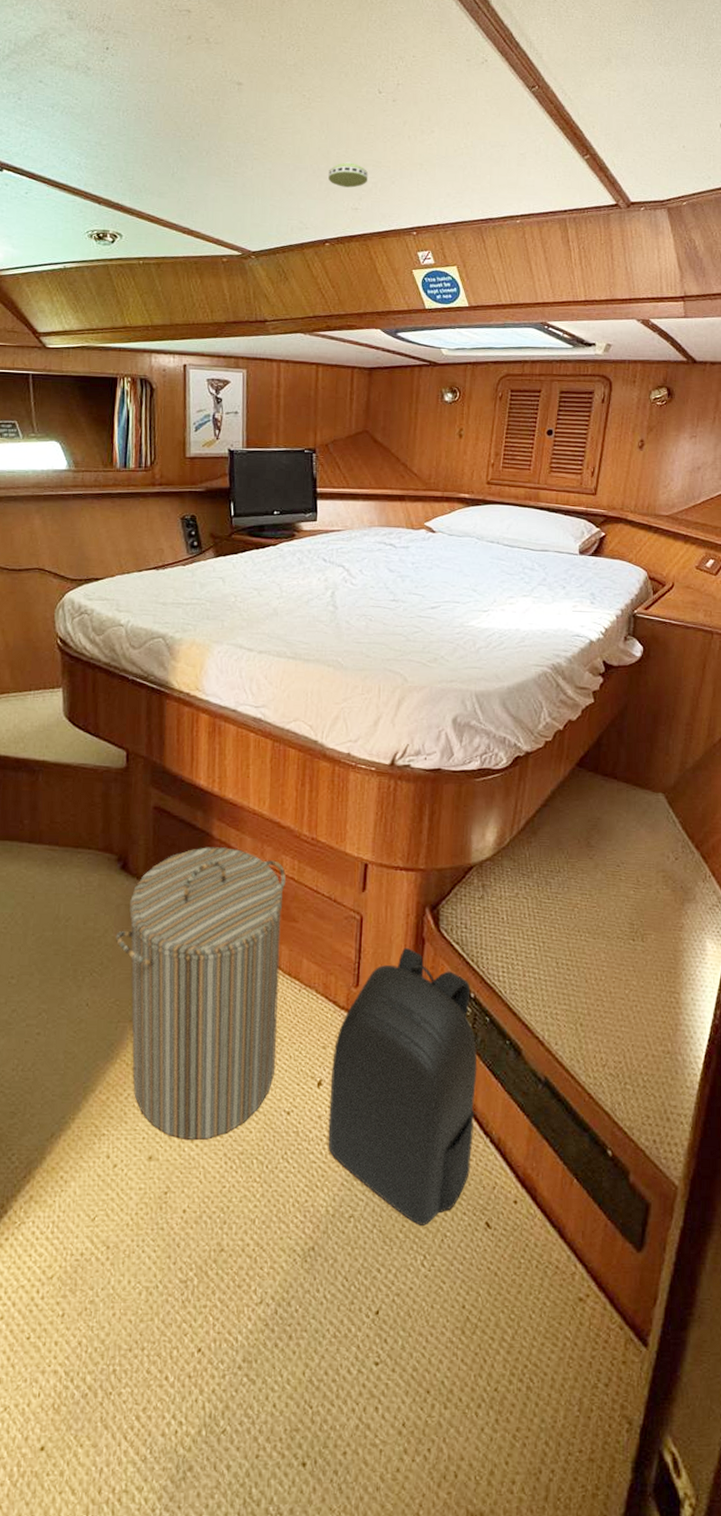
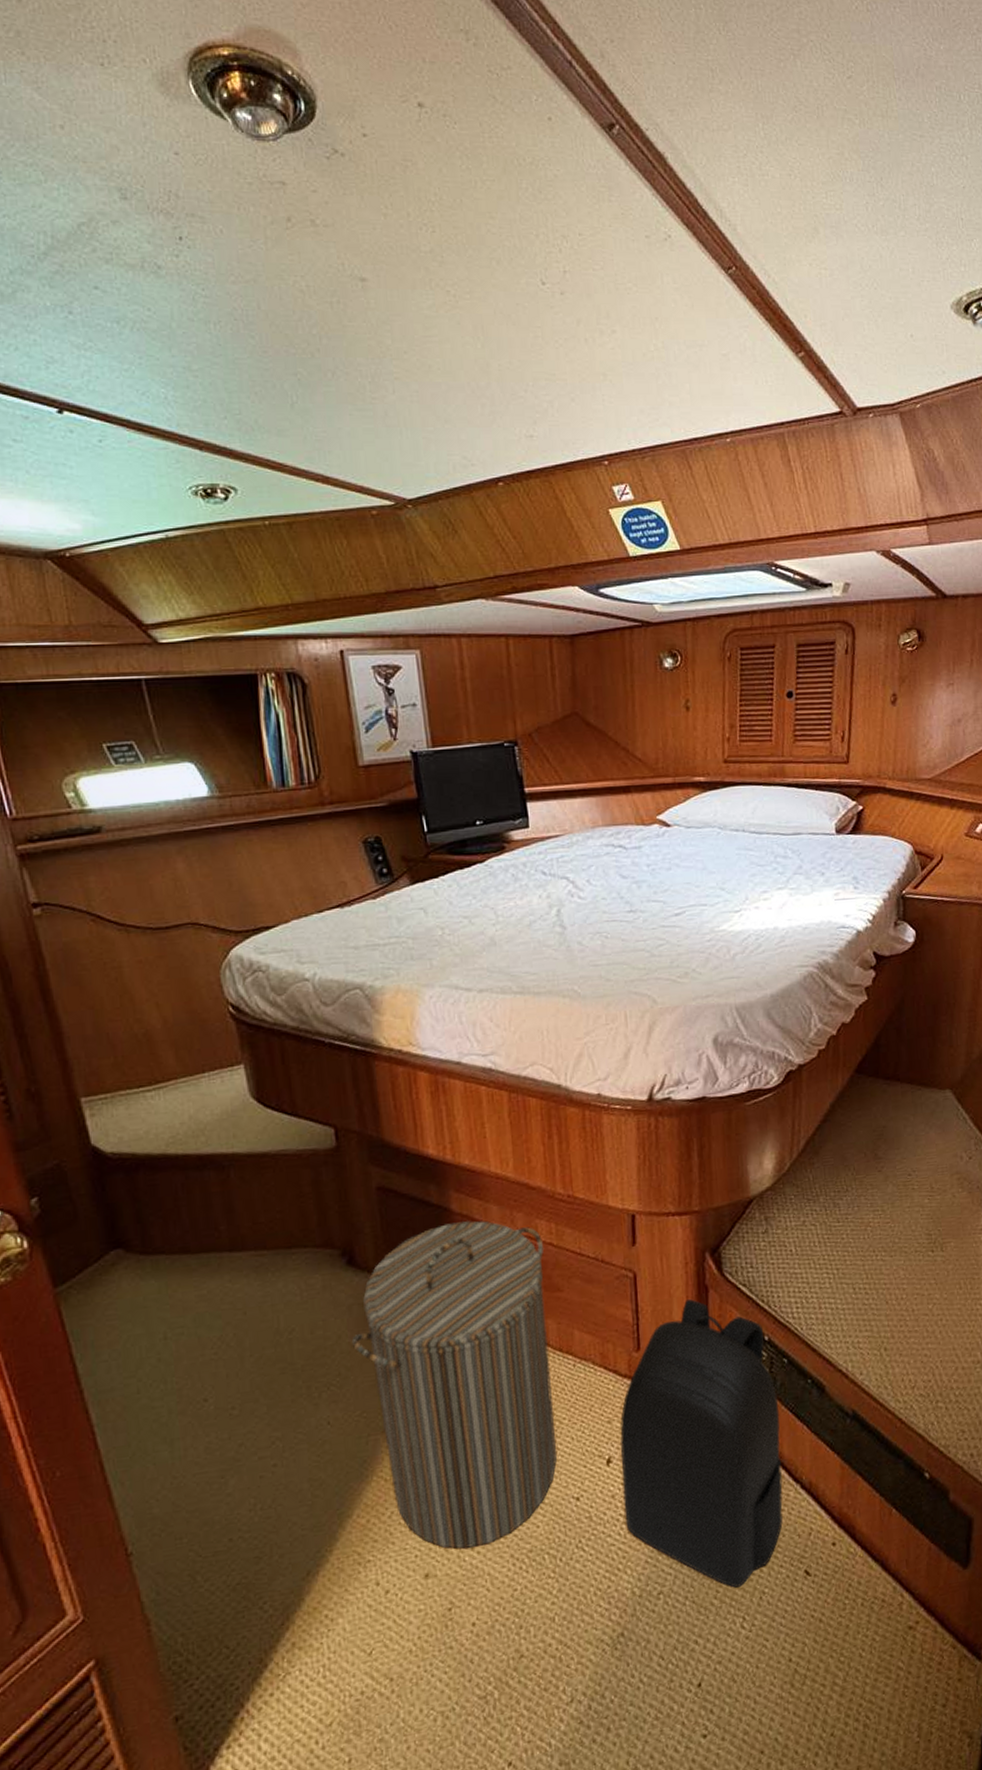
smoke detector: present [328,161,369,188] -> none [491,375,542,409]

